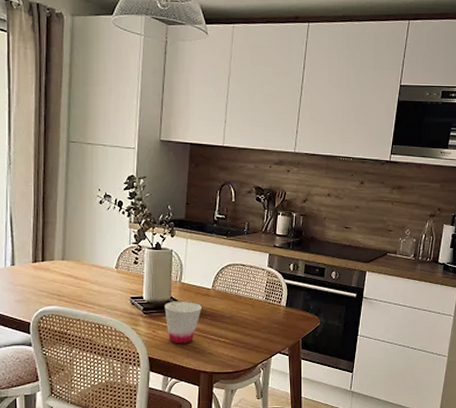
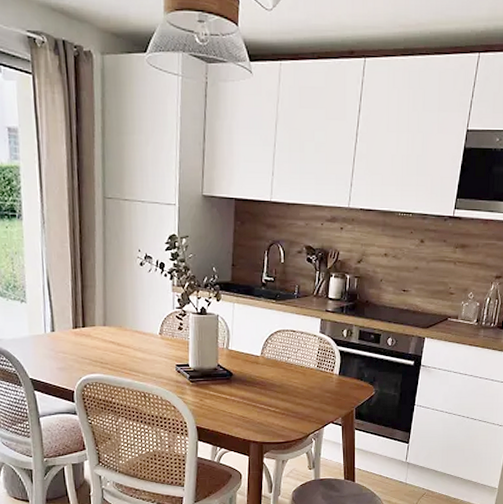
cup: present [164,301,202,344] -> none [211,368,250,414]

